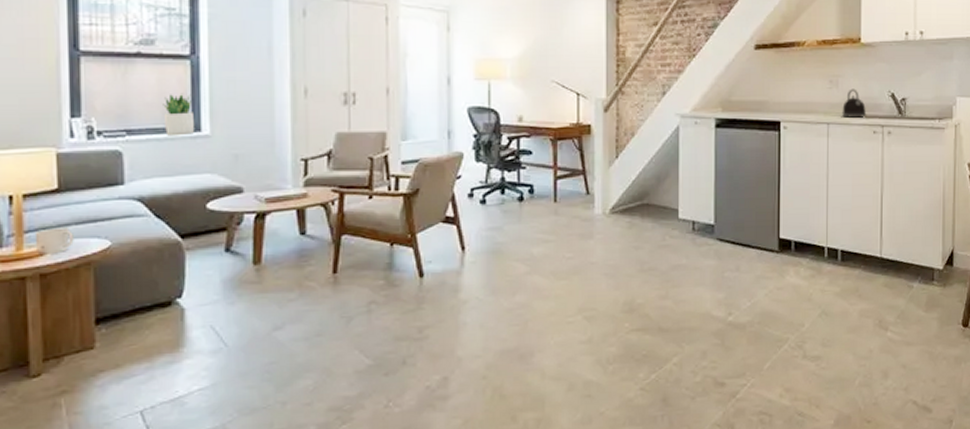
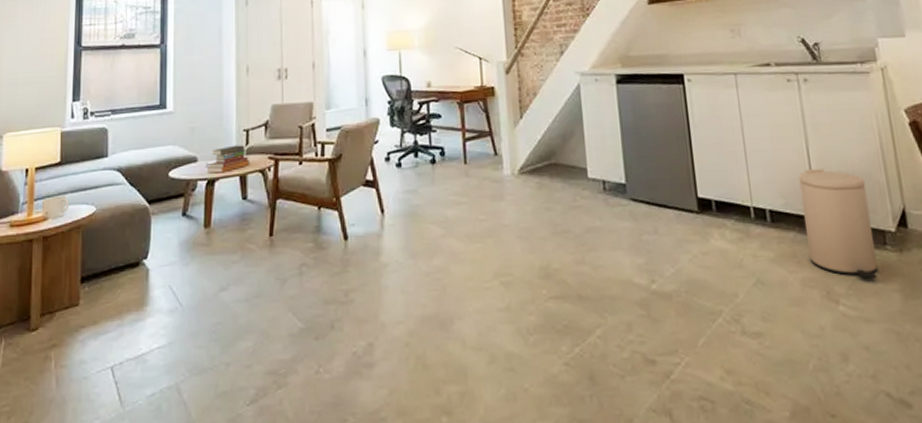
planter: present [163,92,195,136] -> none [139,76,162,114]
books: none [256,175,309,206] -> present [207,145,249,174]
kettle: present [842,89,867,118] -> none [748,36,777,67]
pedal bin: none [869,214,926,309] -> present [797,169,879,279]

